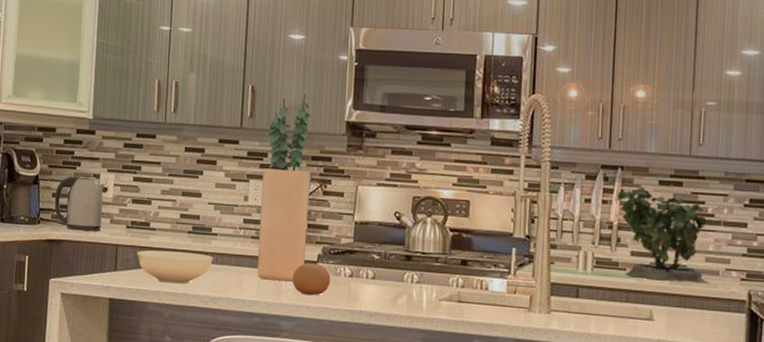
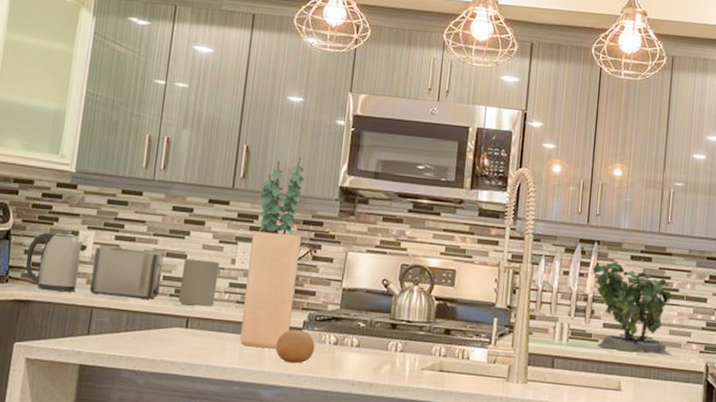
toaster: none [114,188,183,237] -> present [89,246,166,300]
bowl: present [136,250,214,284] -> none [113,313,196,350]
pen holder: none [196,197,233,243] -> present [178,258,219,307]

